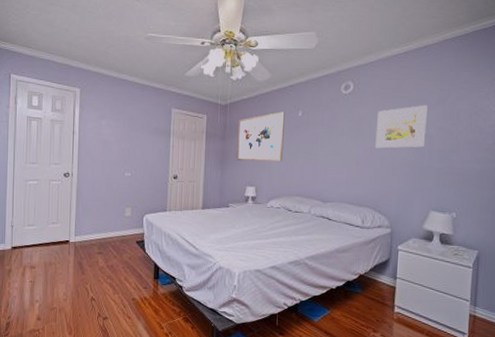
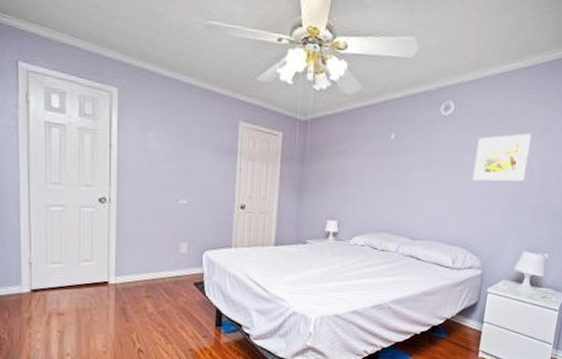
wall art: present [236,111,285,162] -> none [317,132,376,192]

